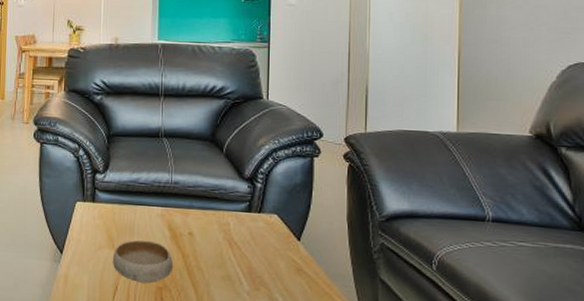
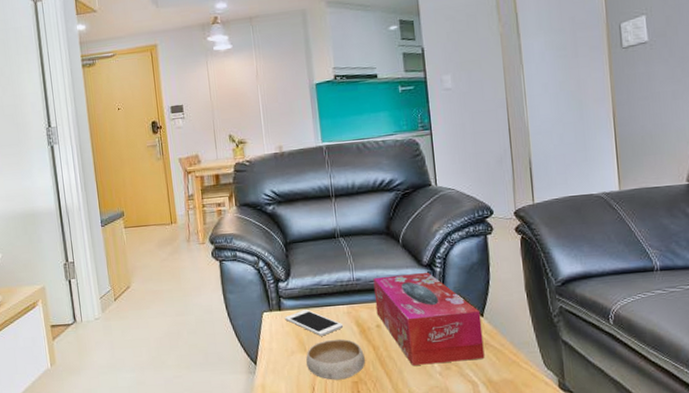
cell phone: none [97,205,156,235] -> present [285,309,344,336]
tissue box: none [190,183,298,285] -> present [373,272,485,365]

